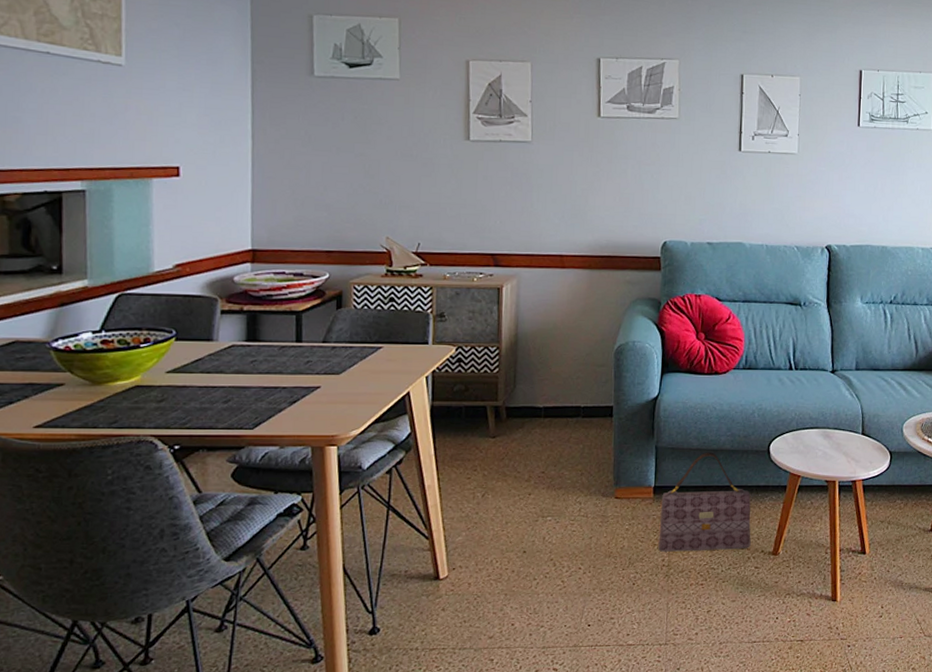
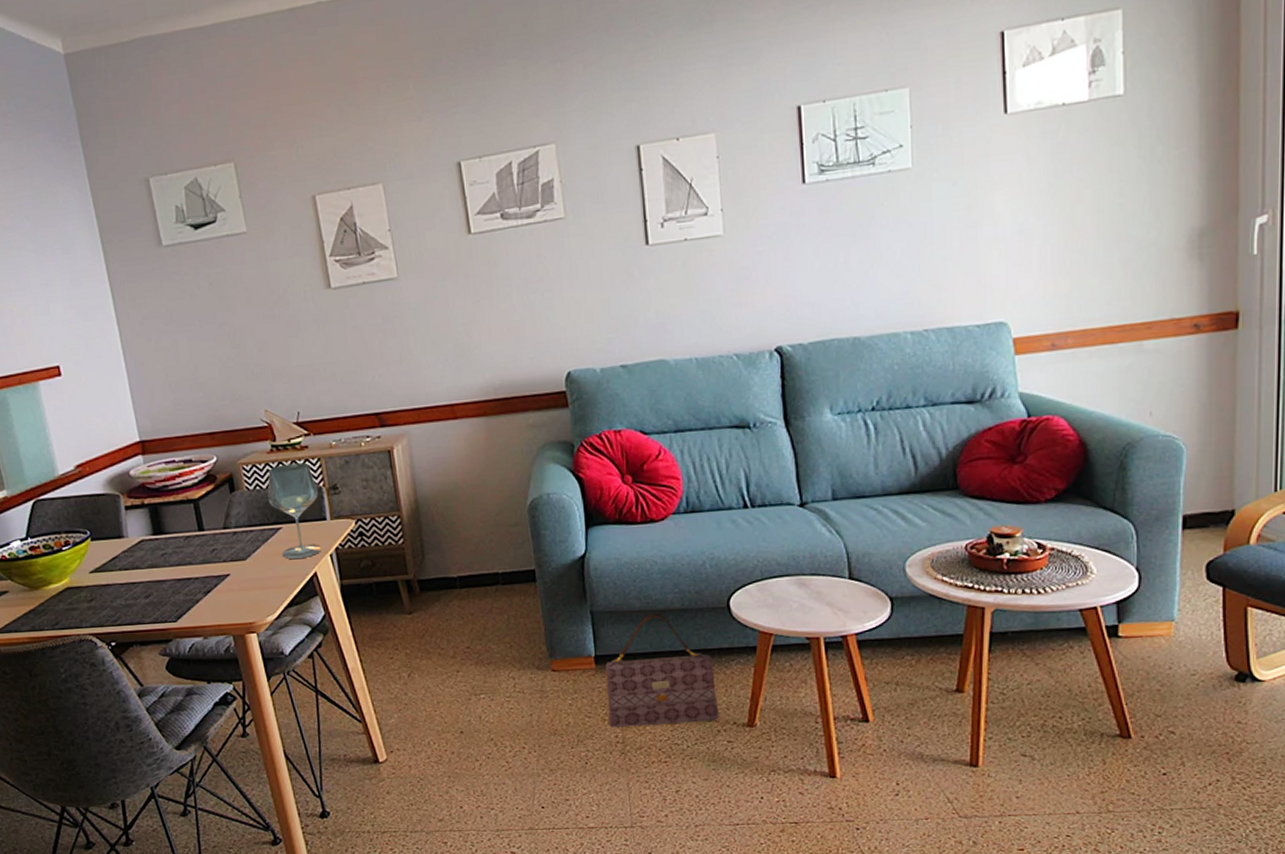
wine glass: none [374,289,425,378] -> present [267,462,321,560]

